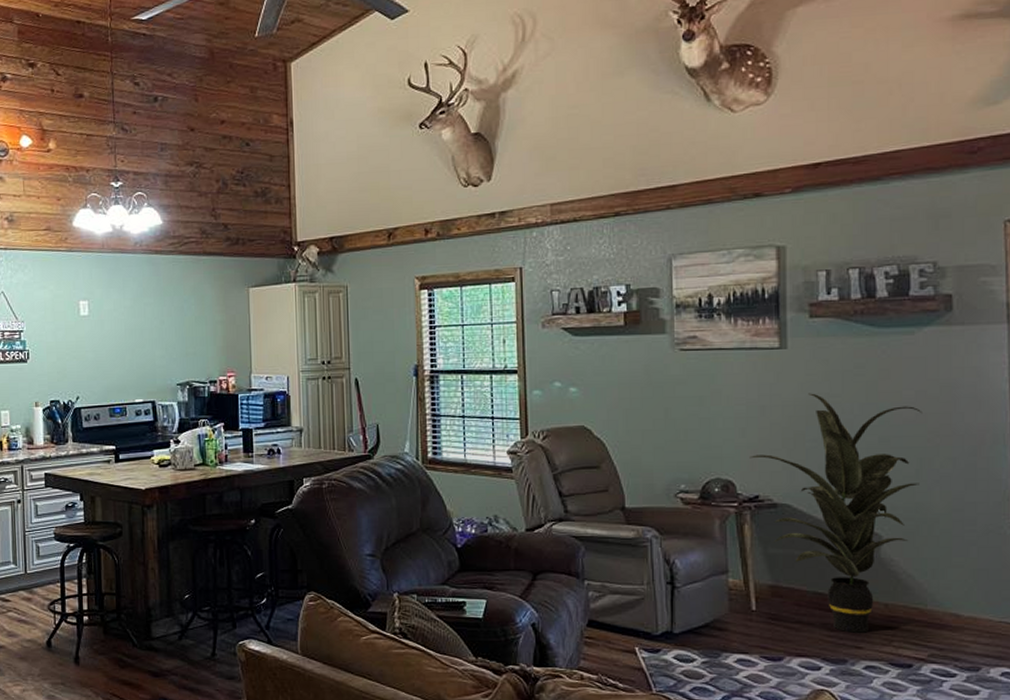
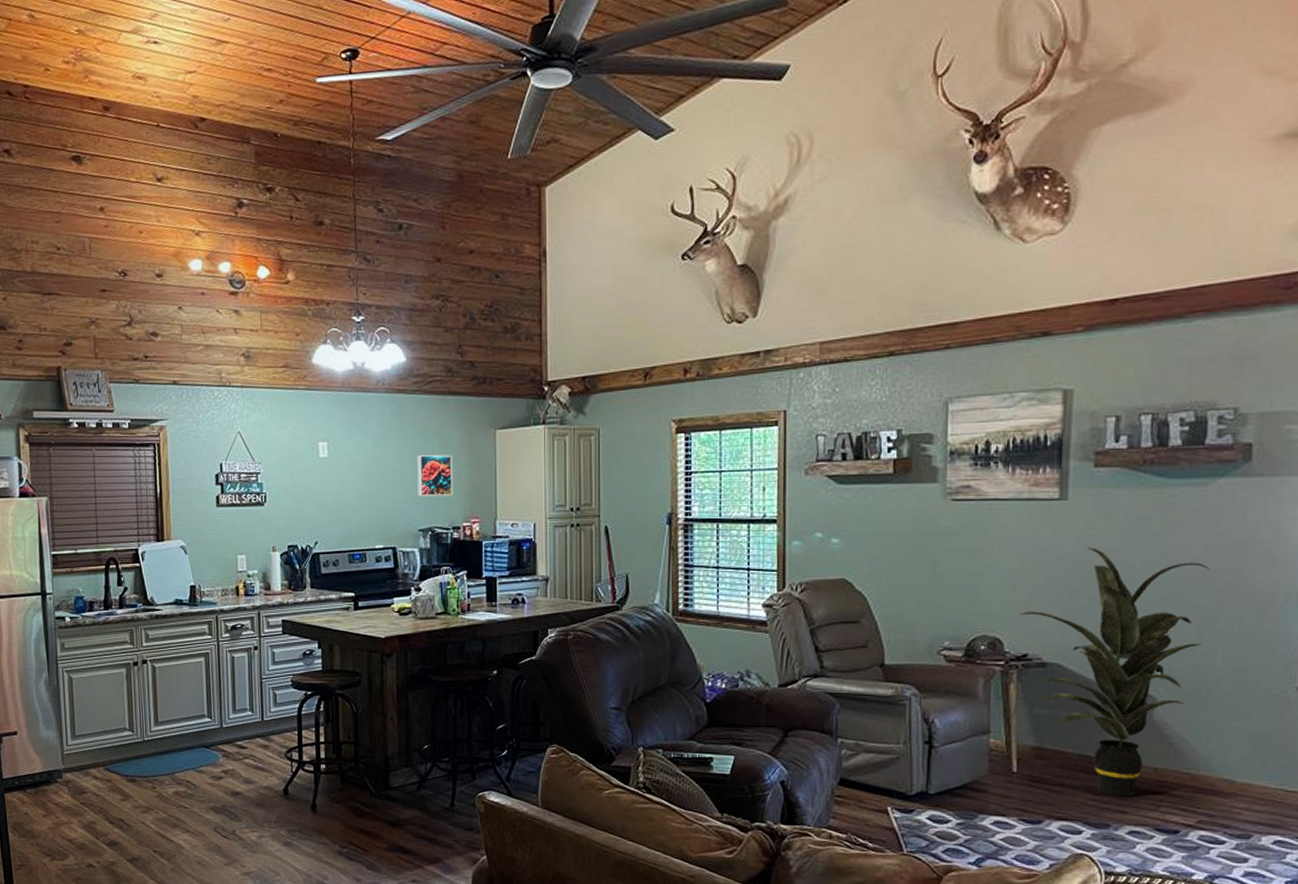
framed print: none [174,312,210,352] -> present [417,455,453,497]

